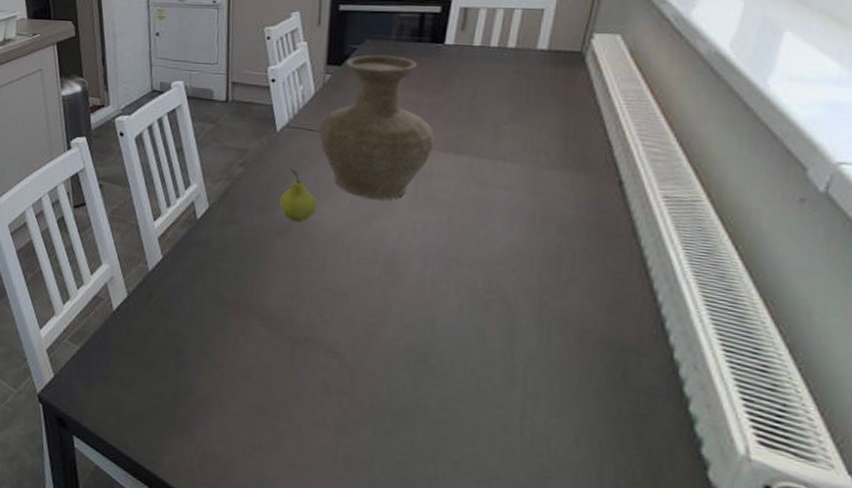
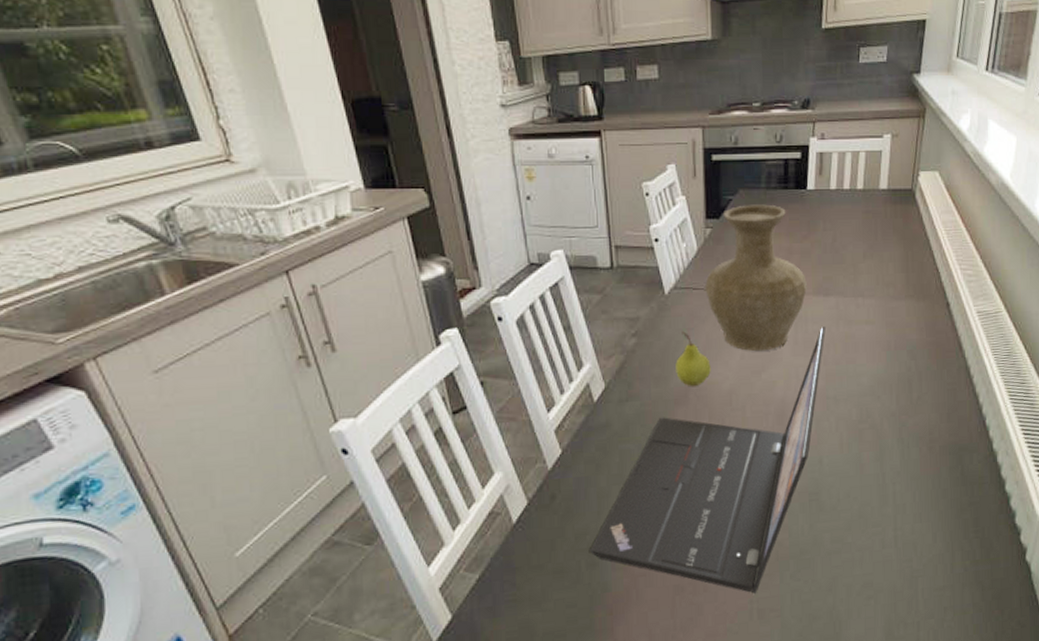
laptop: none [178,185,453,438] -> present [590,327,825,594]

